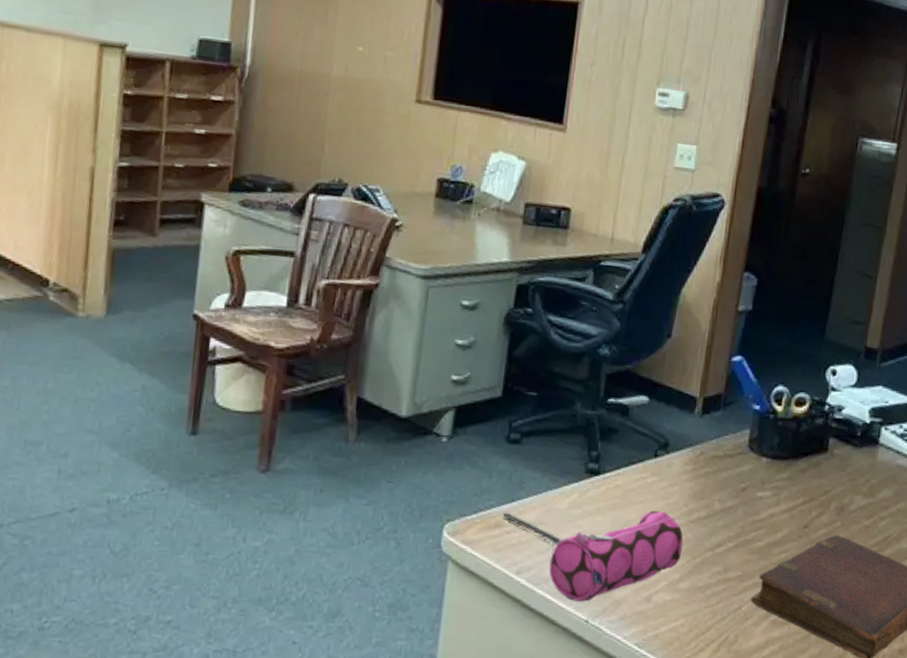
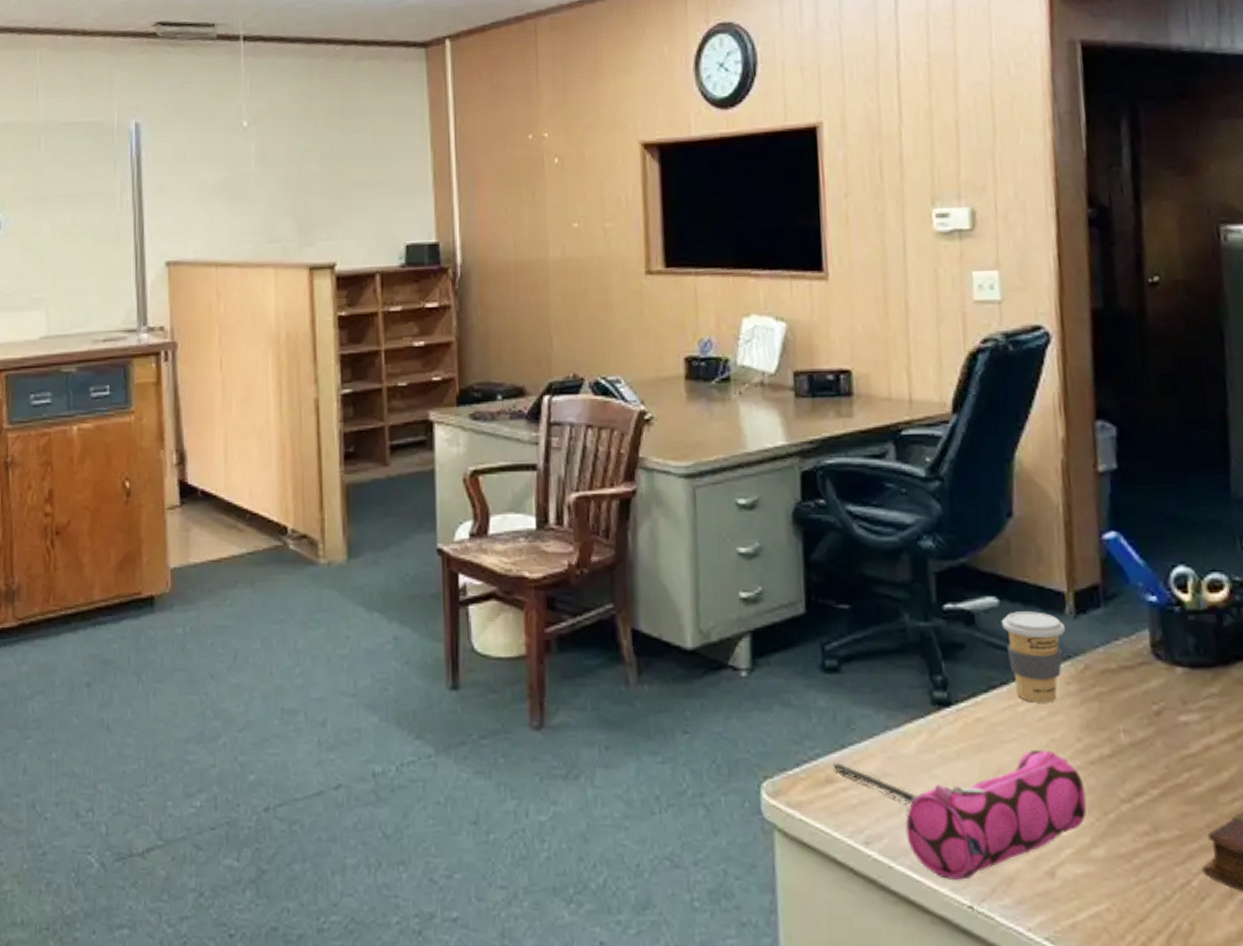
coffee cup: none [647,408,693,477] -> present [1001,611,1066,703]

